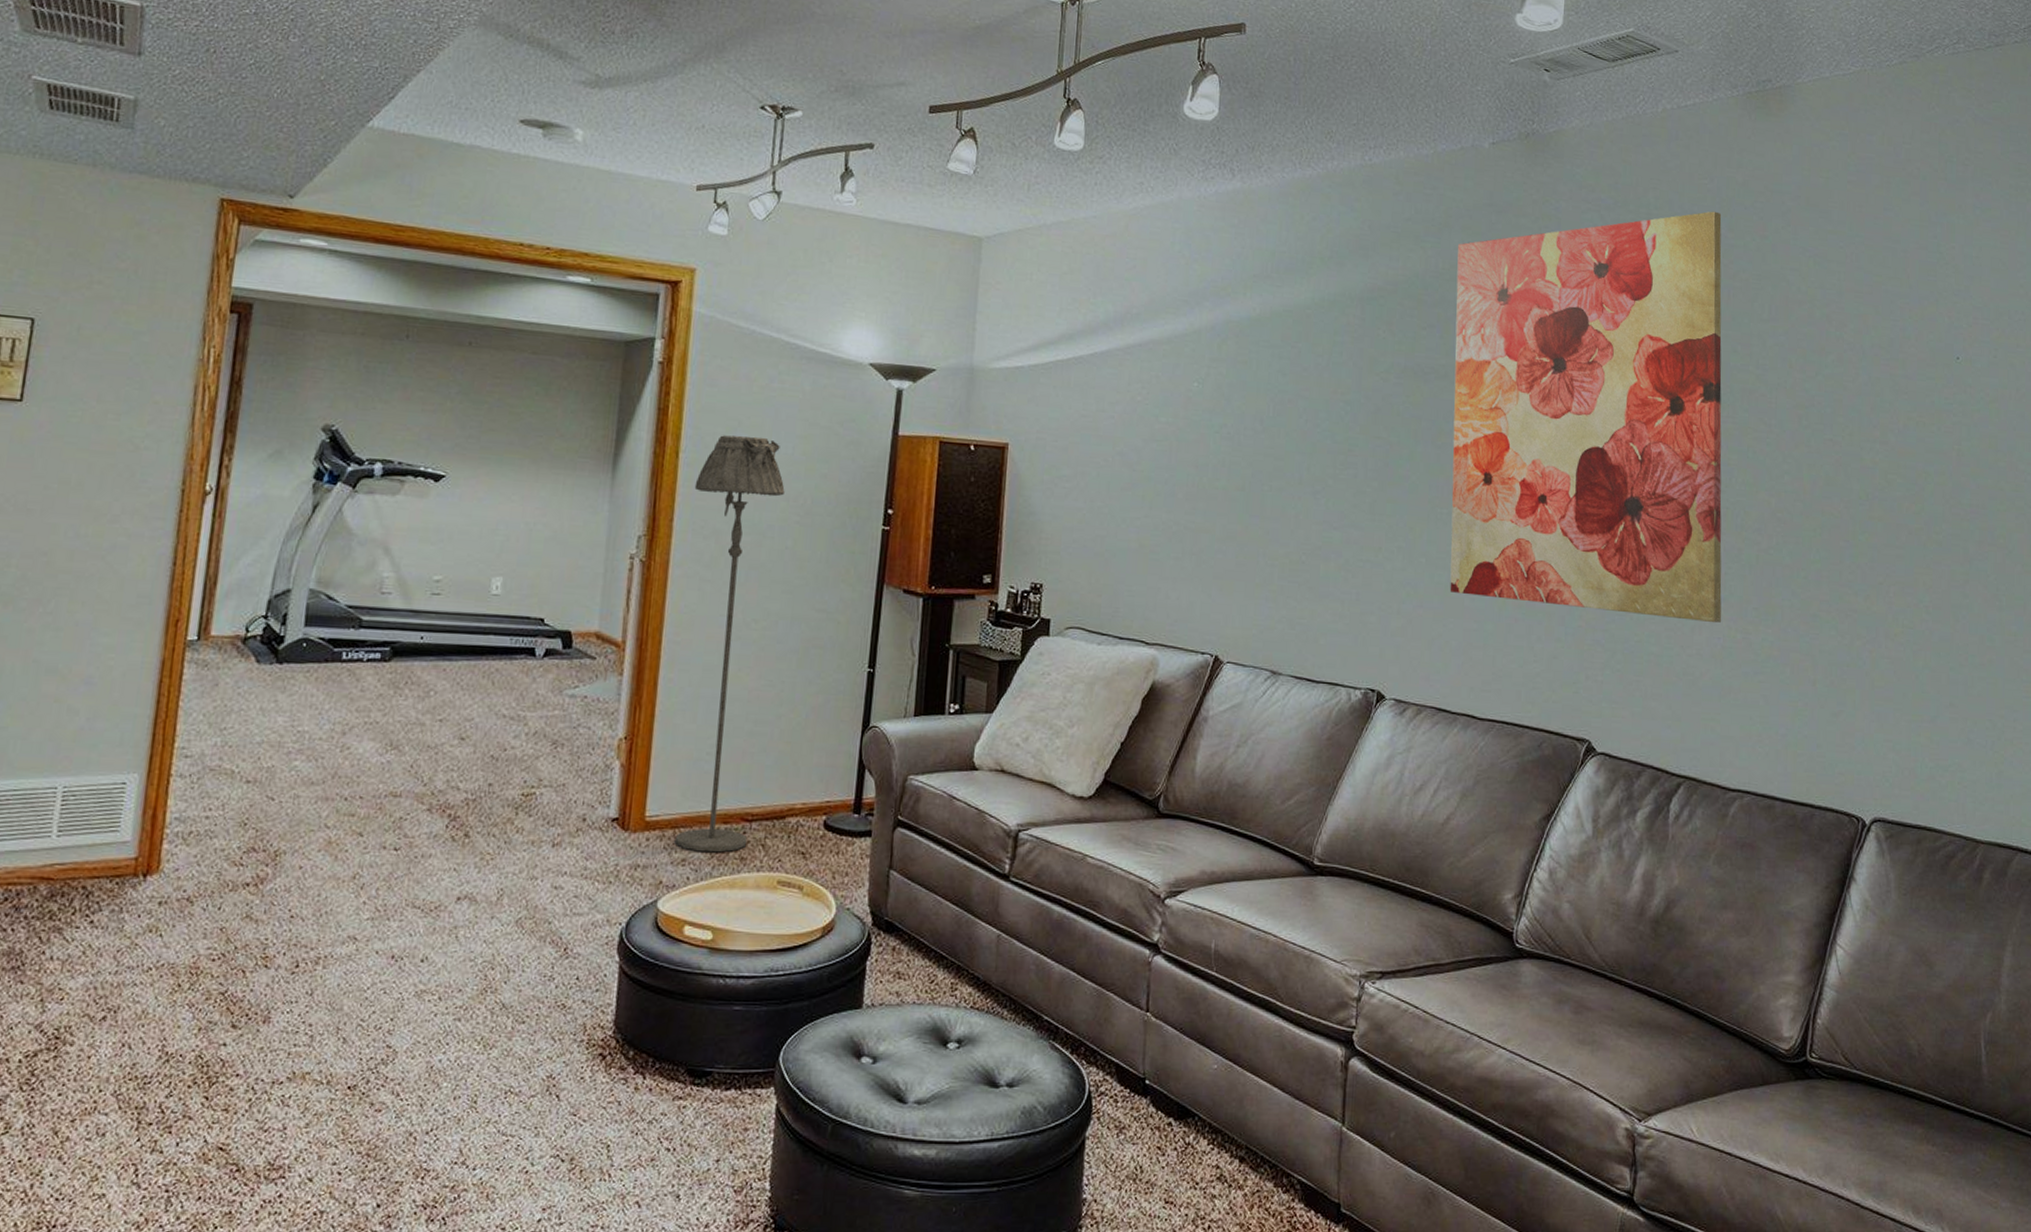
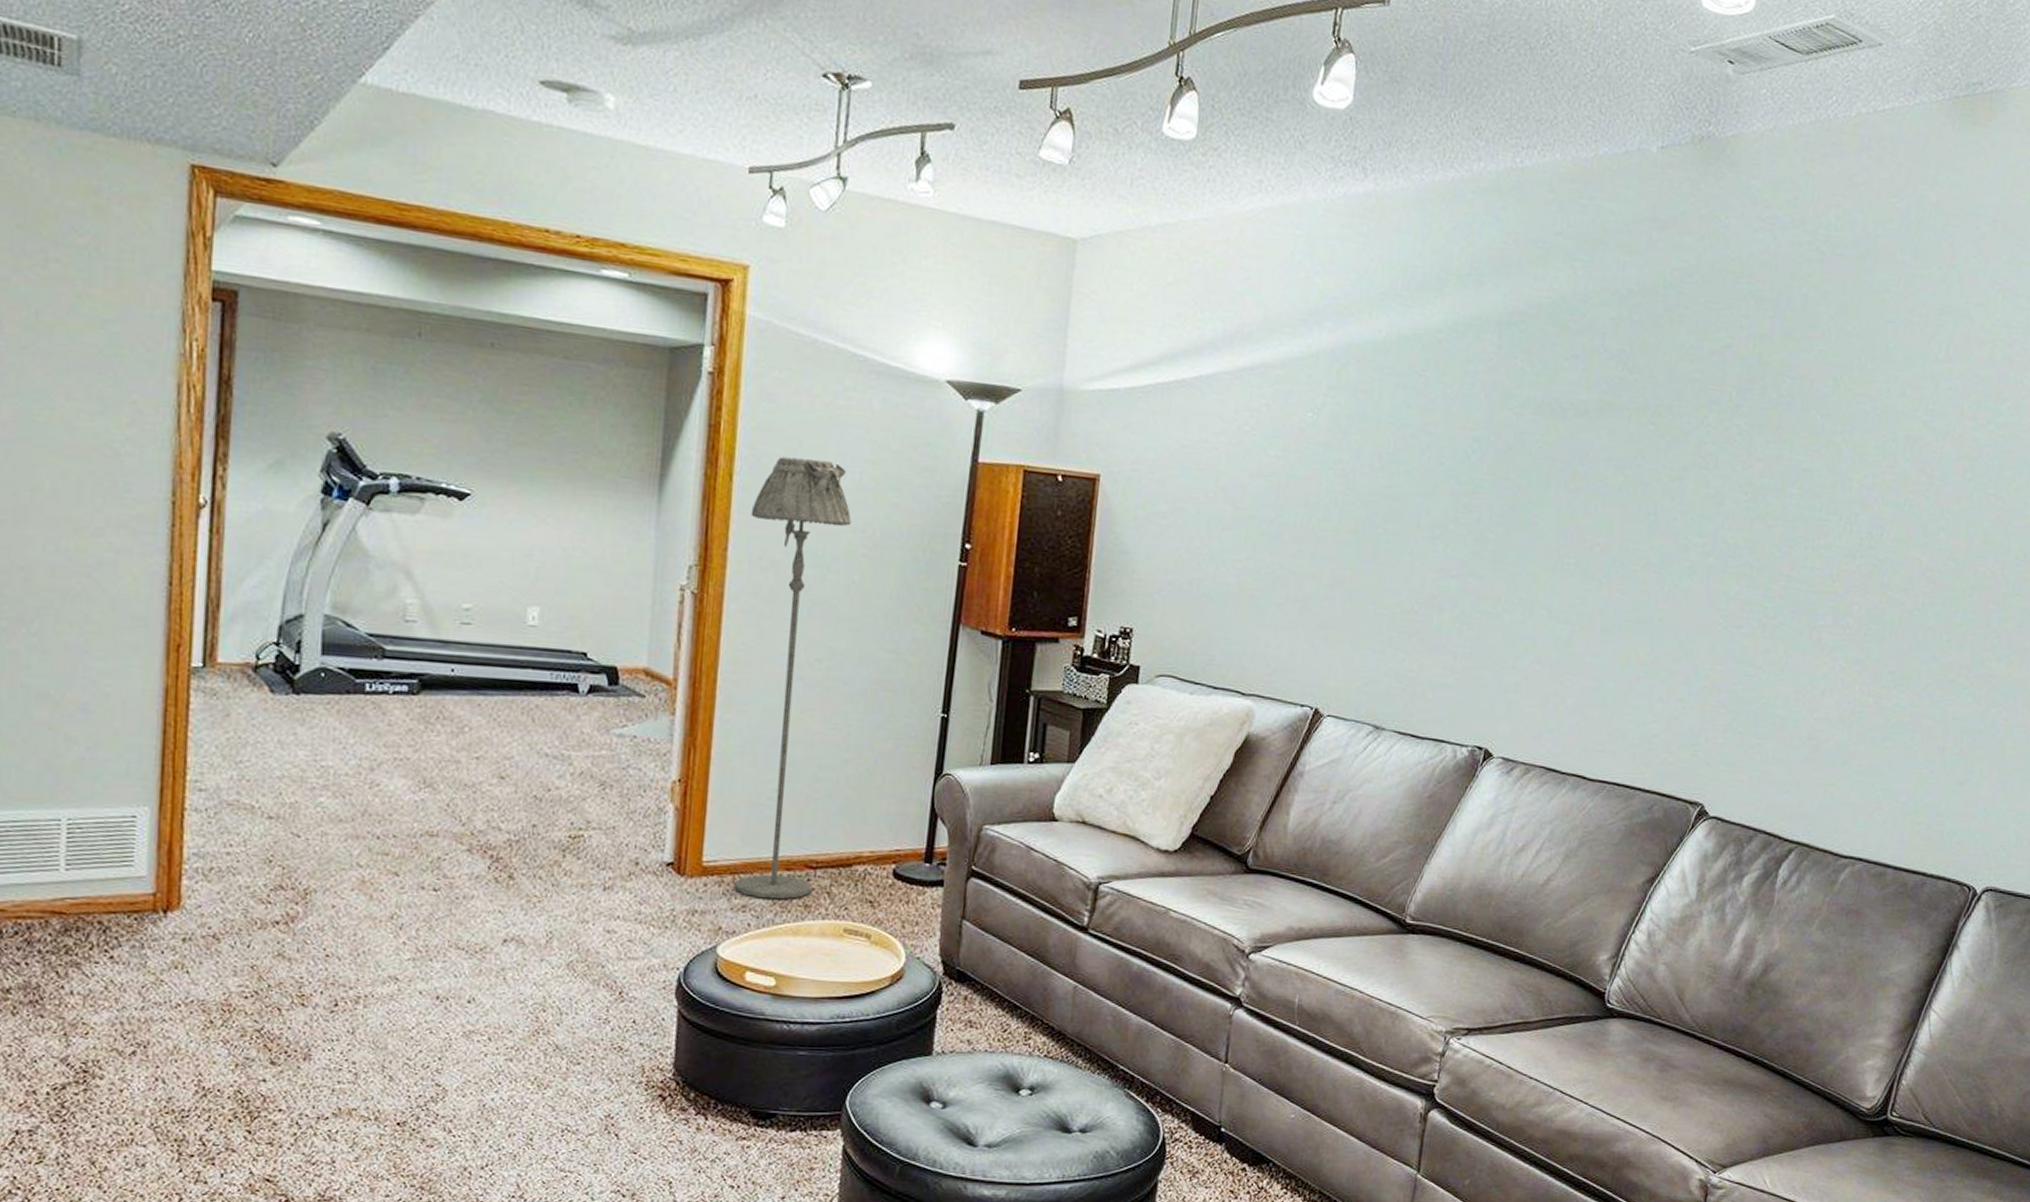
wall art: present [1450,211,1722,623] -> none [1570,234,1908,687]

